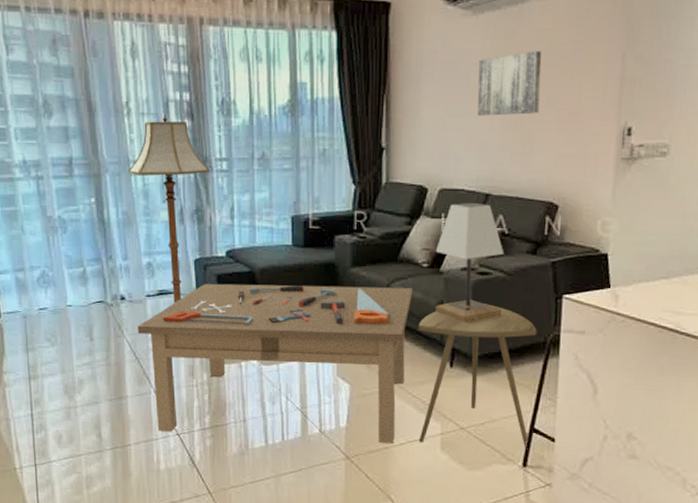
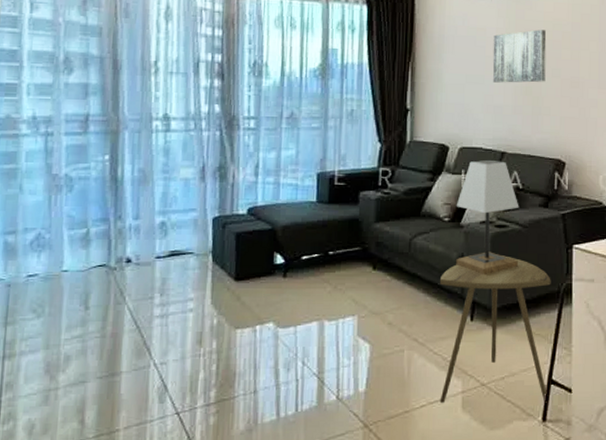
floor lamp: present [129,114,209,303] -> none [150,74,236,264]
coffee table: present [137,283,412,443] -> none [141,241,434,411]

